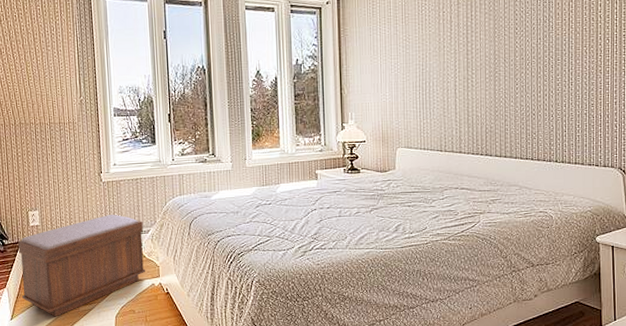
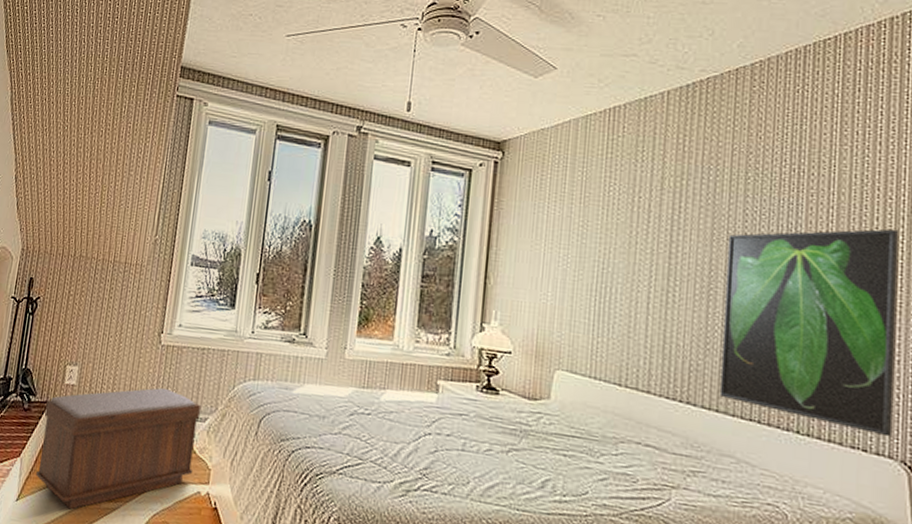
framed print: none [505,11,615,154] -> present [719,228,900,438]

